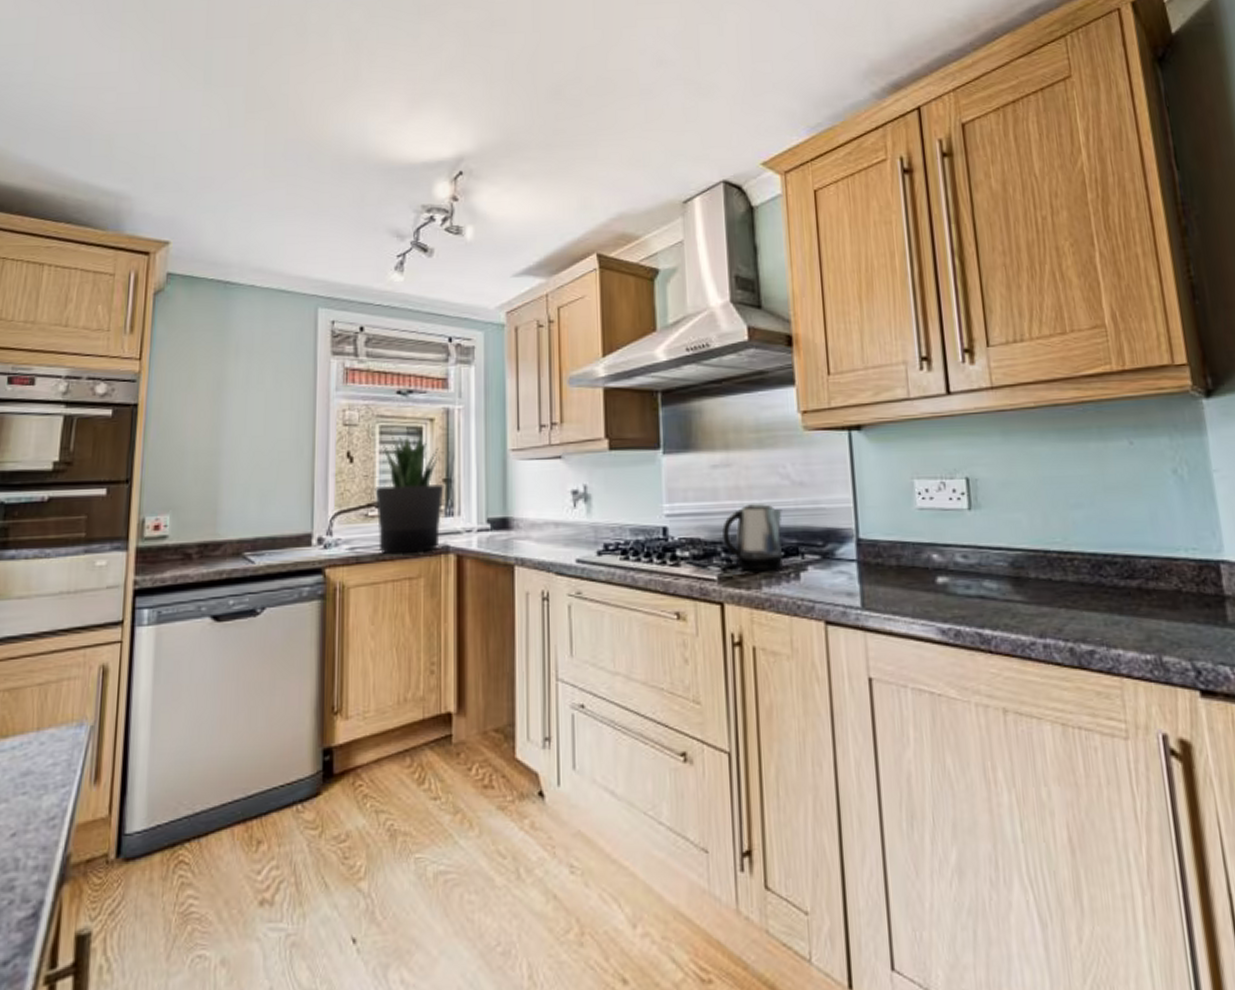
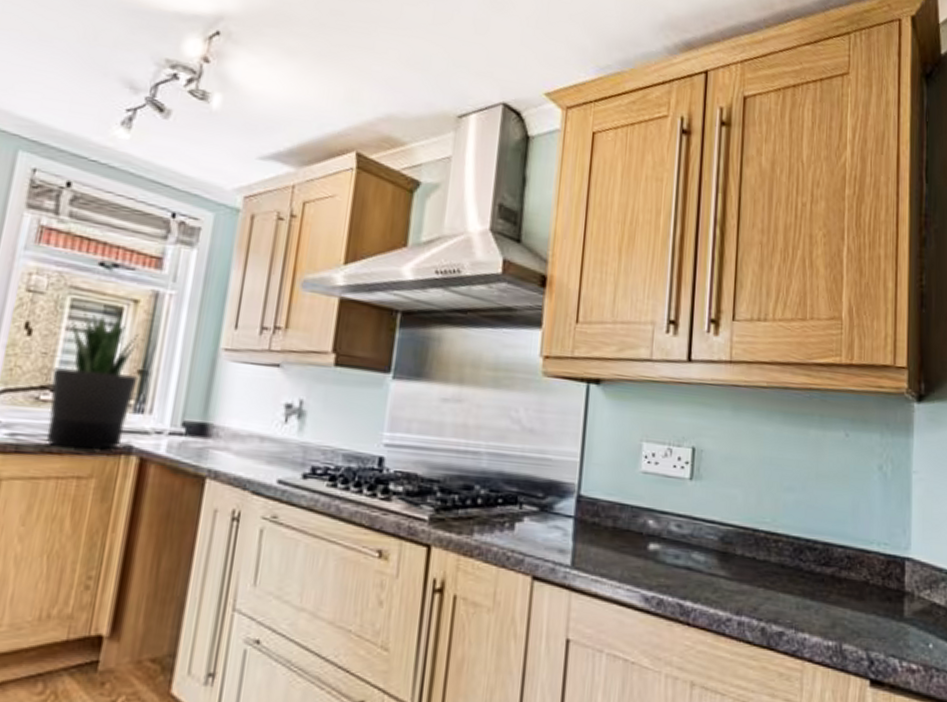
kettle: present [721,504,784,572] -> none [441,445,508,518]

